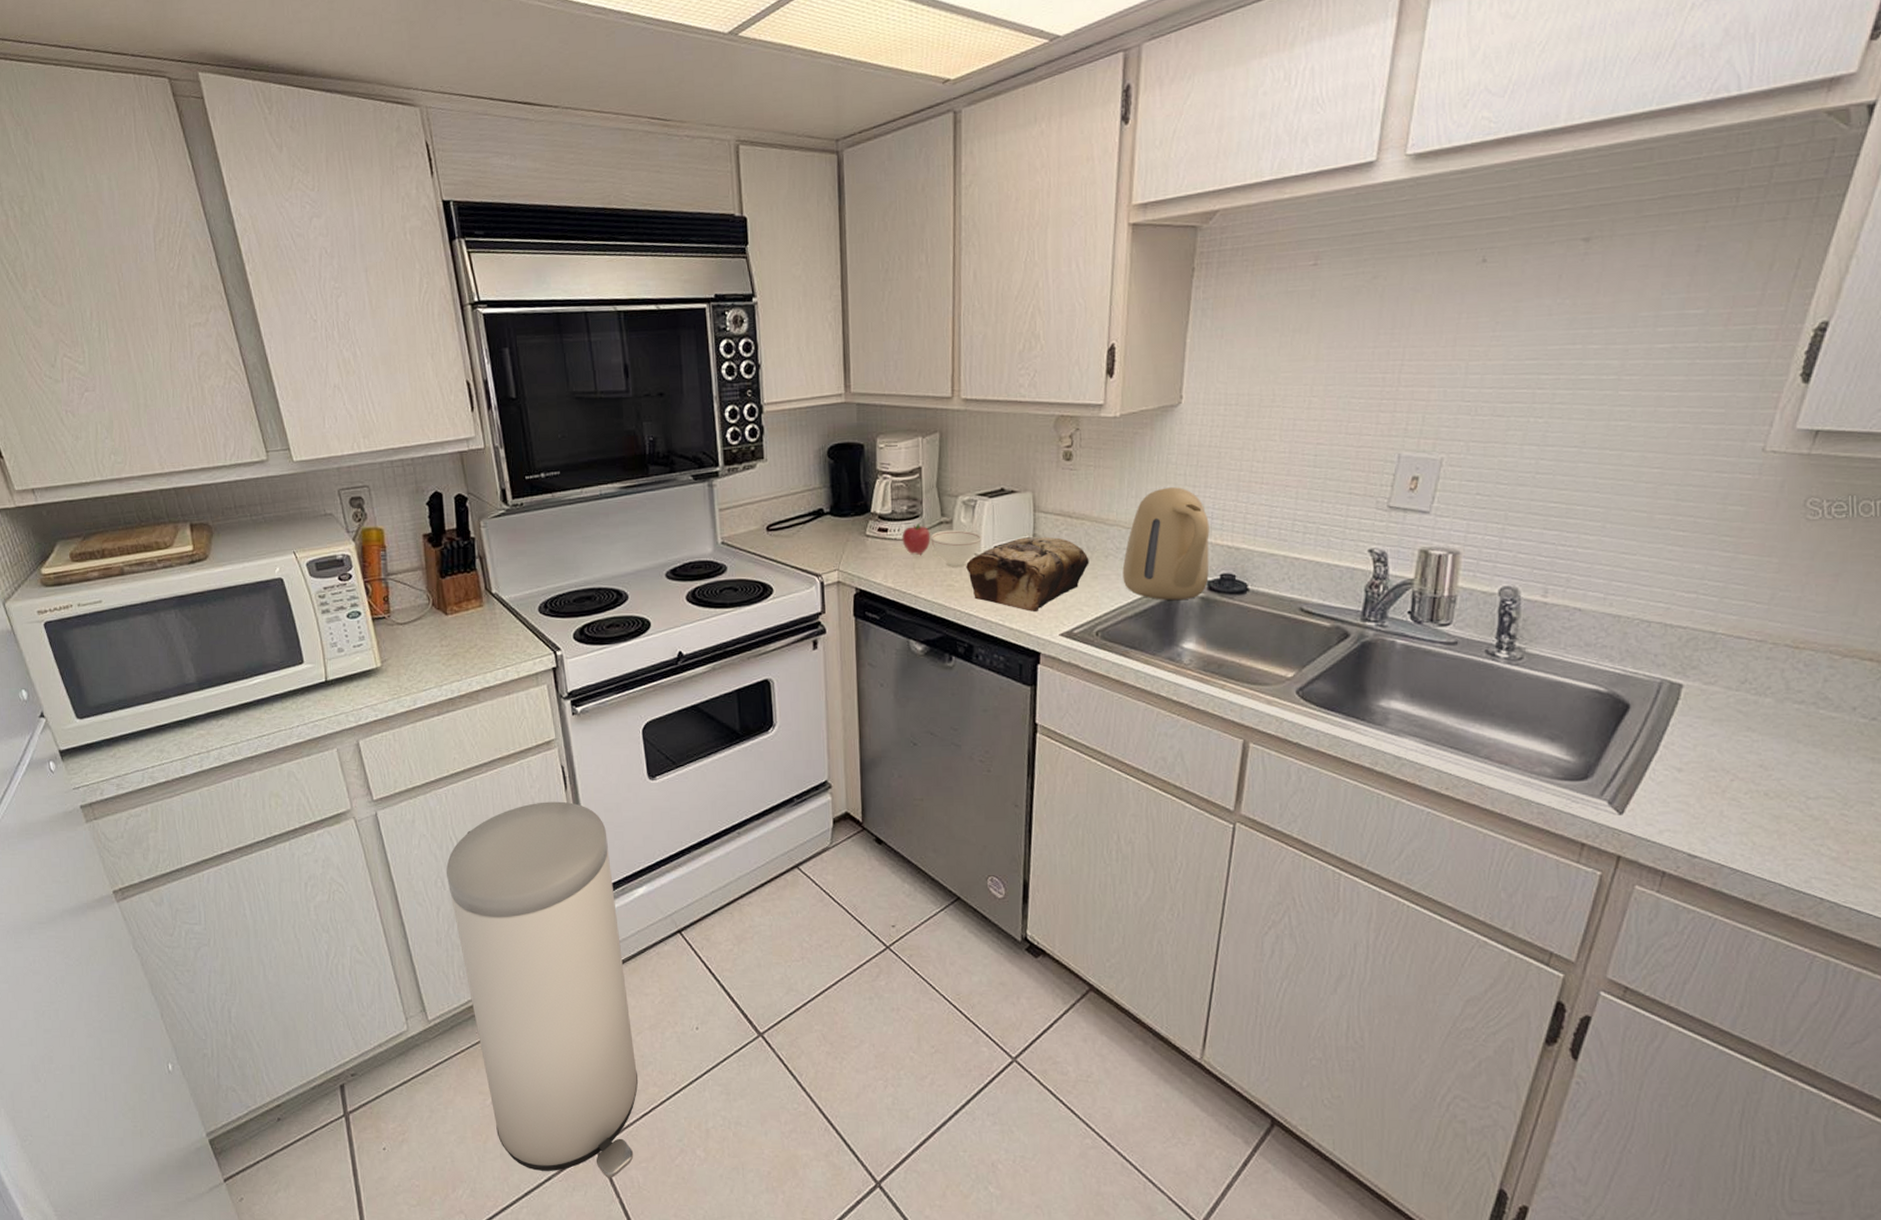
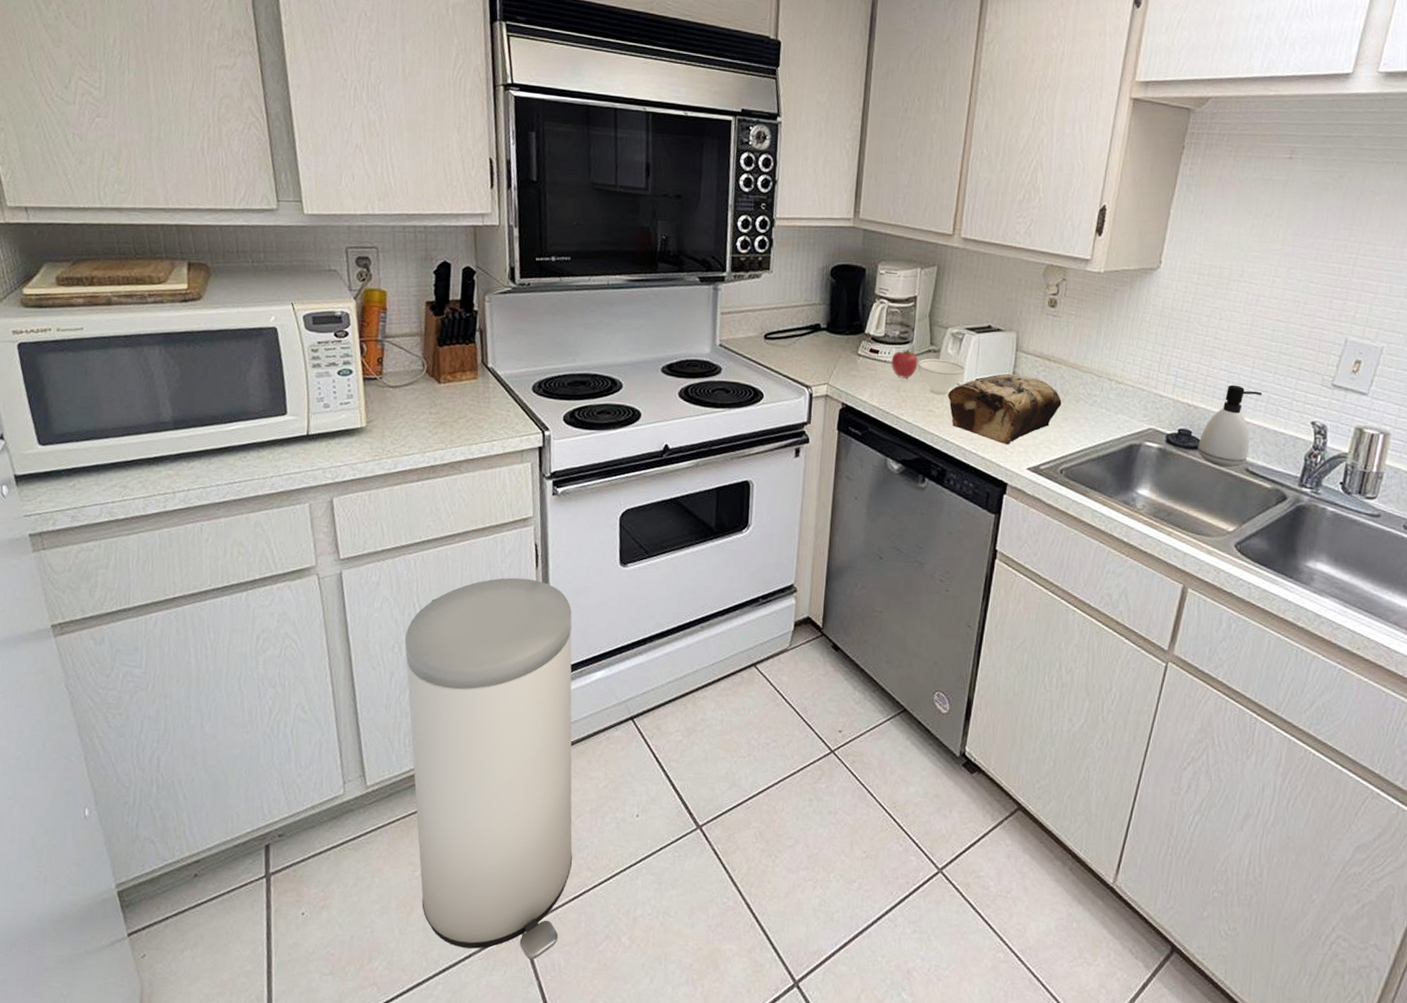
kettle: present [1122,487,1210,601] -> none [1090,343,1173,449]
soap dispenser: none [1244,519,1310,610] -> present [1198,384,1263,468]

